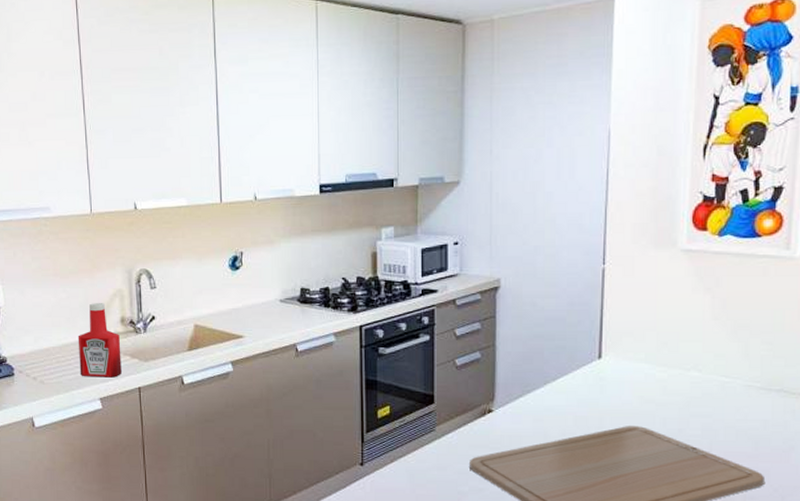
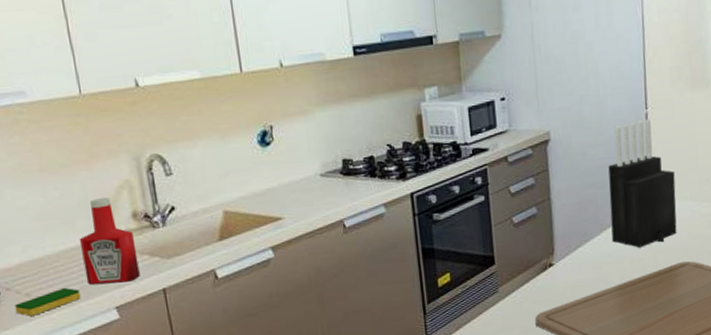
dish sponge: none [24,377,74,397] -> present [14,288,81,316]
knife block: none [556,274,629,405] -> present [608,119,677,248]

